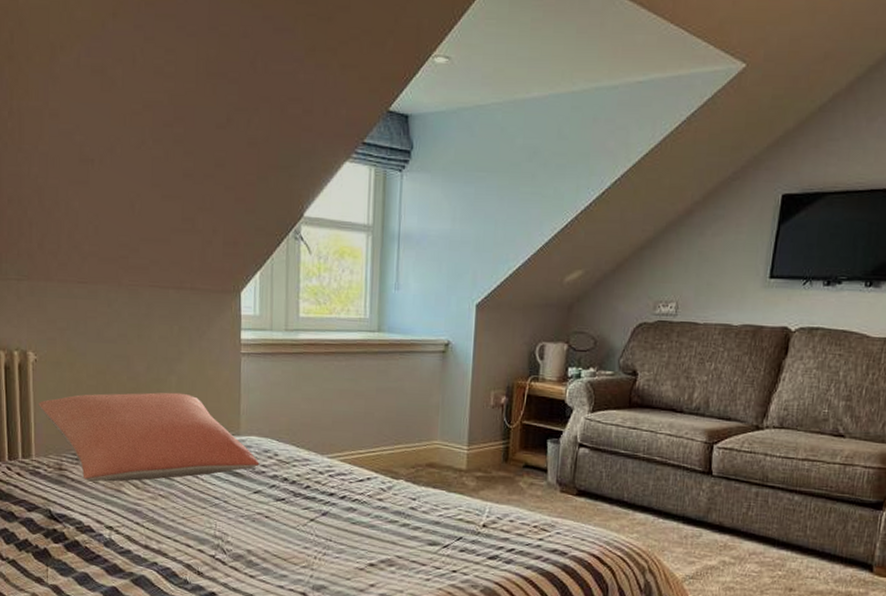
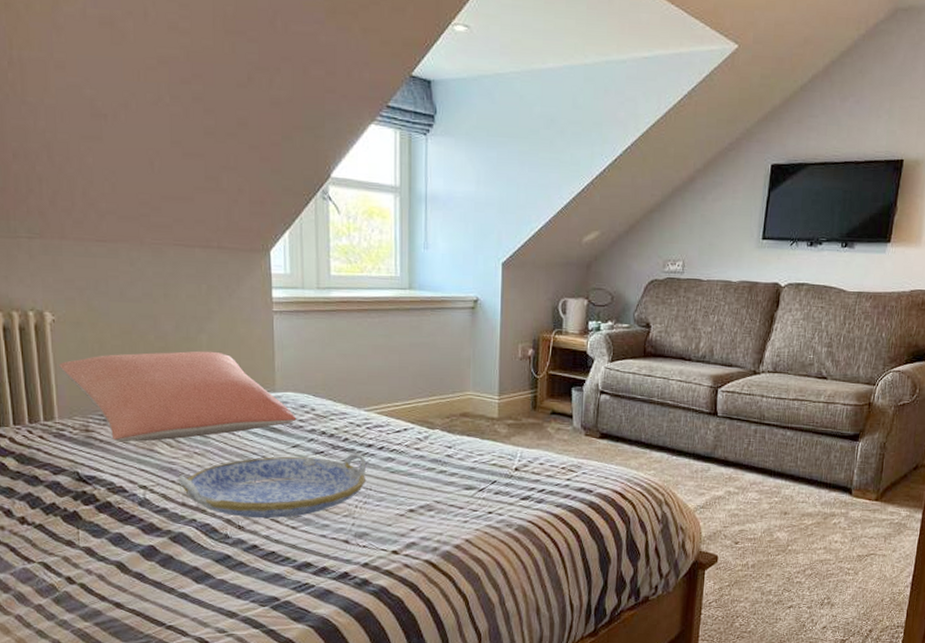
serving tray: none [141,501,328,566] -> present [177,453,367,519]

